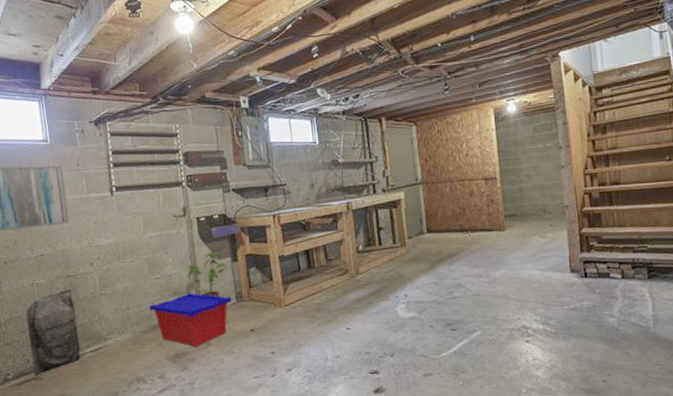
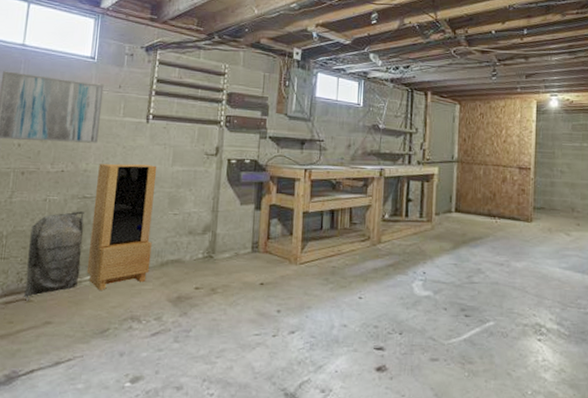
storage cabinet: none [75,235,145,359] -> present [86,163,157,290]
storage bin: present [149,292,232,348] -> none [161,234,248,294]
house plant: present [187,251,228,297] -> none [206,195,250,244]

